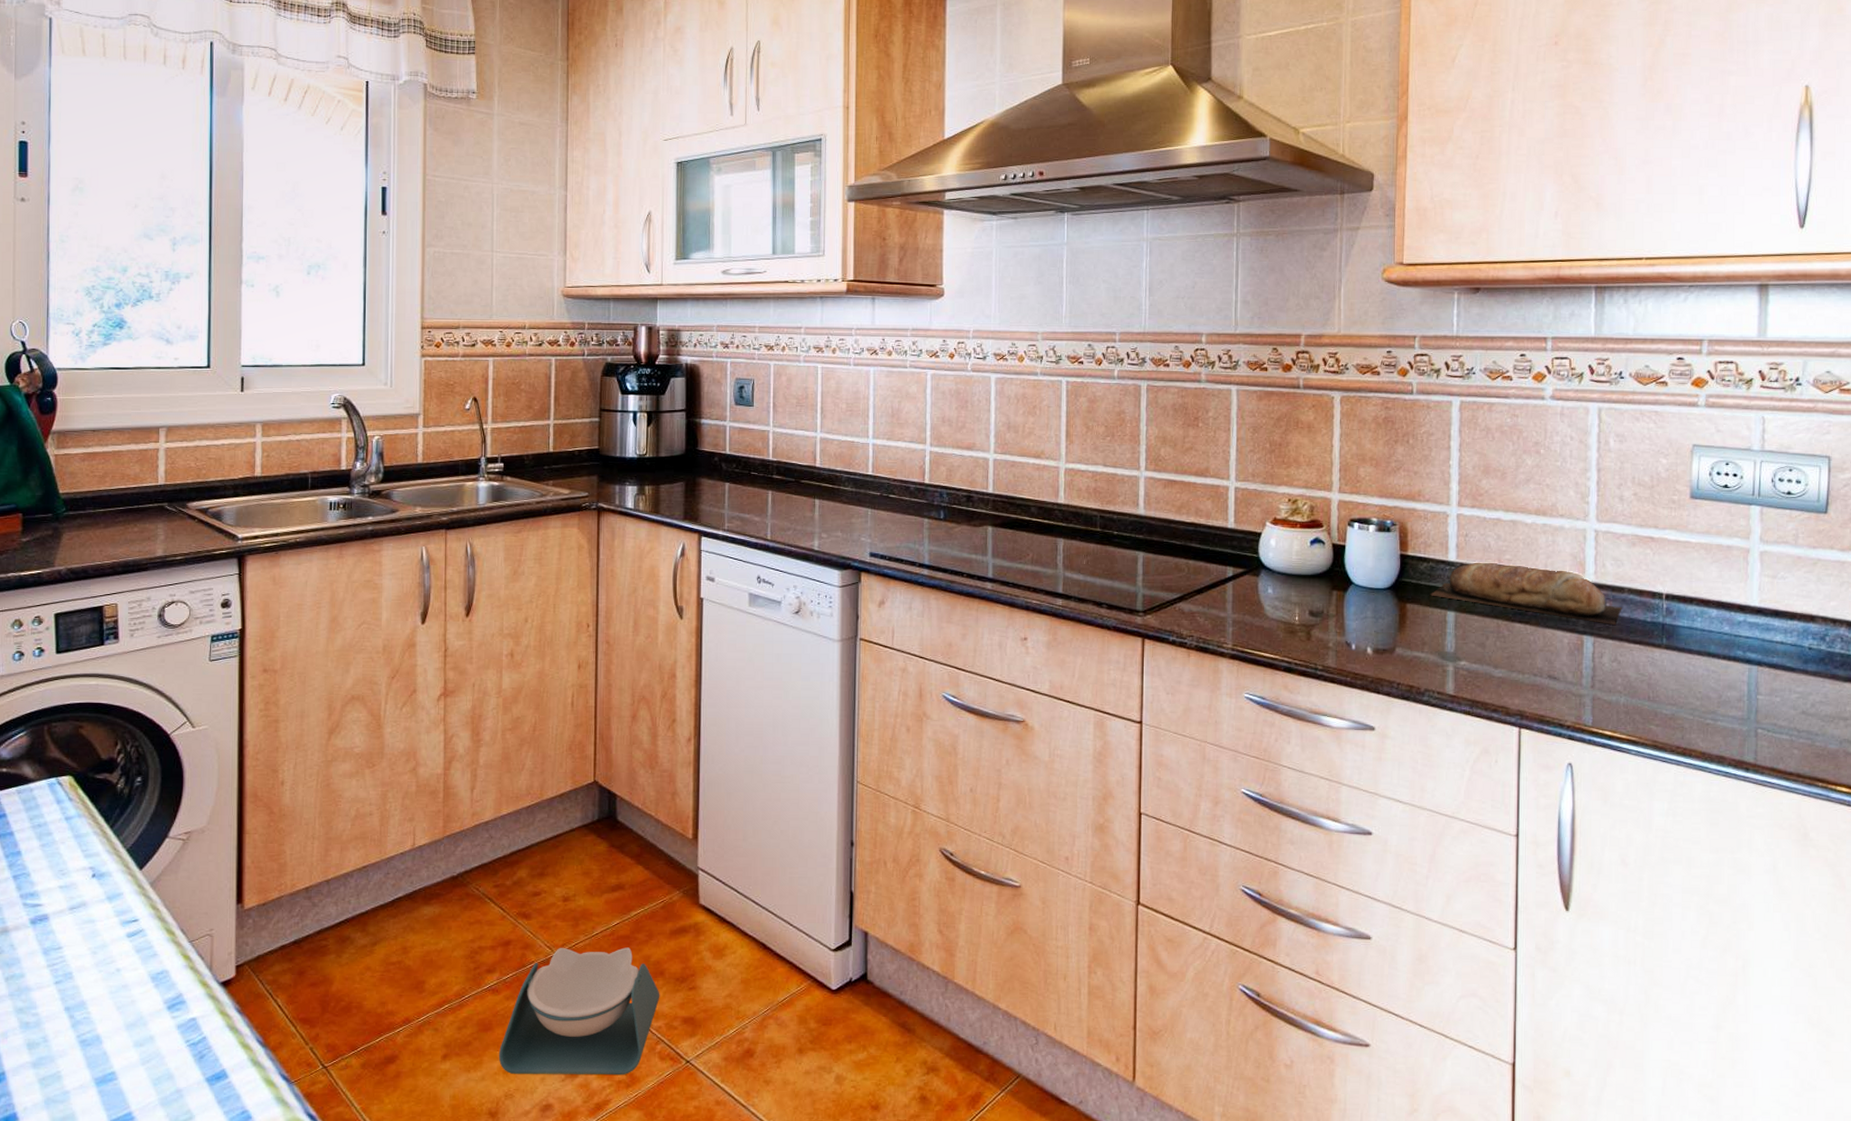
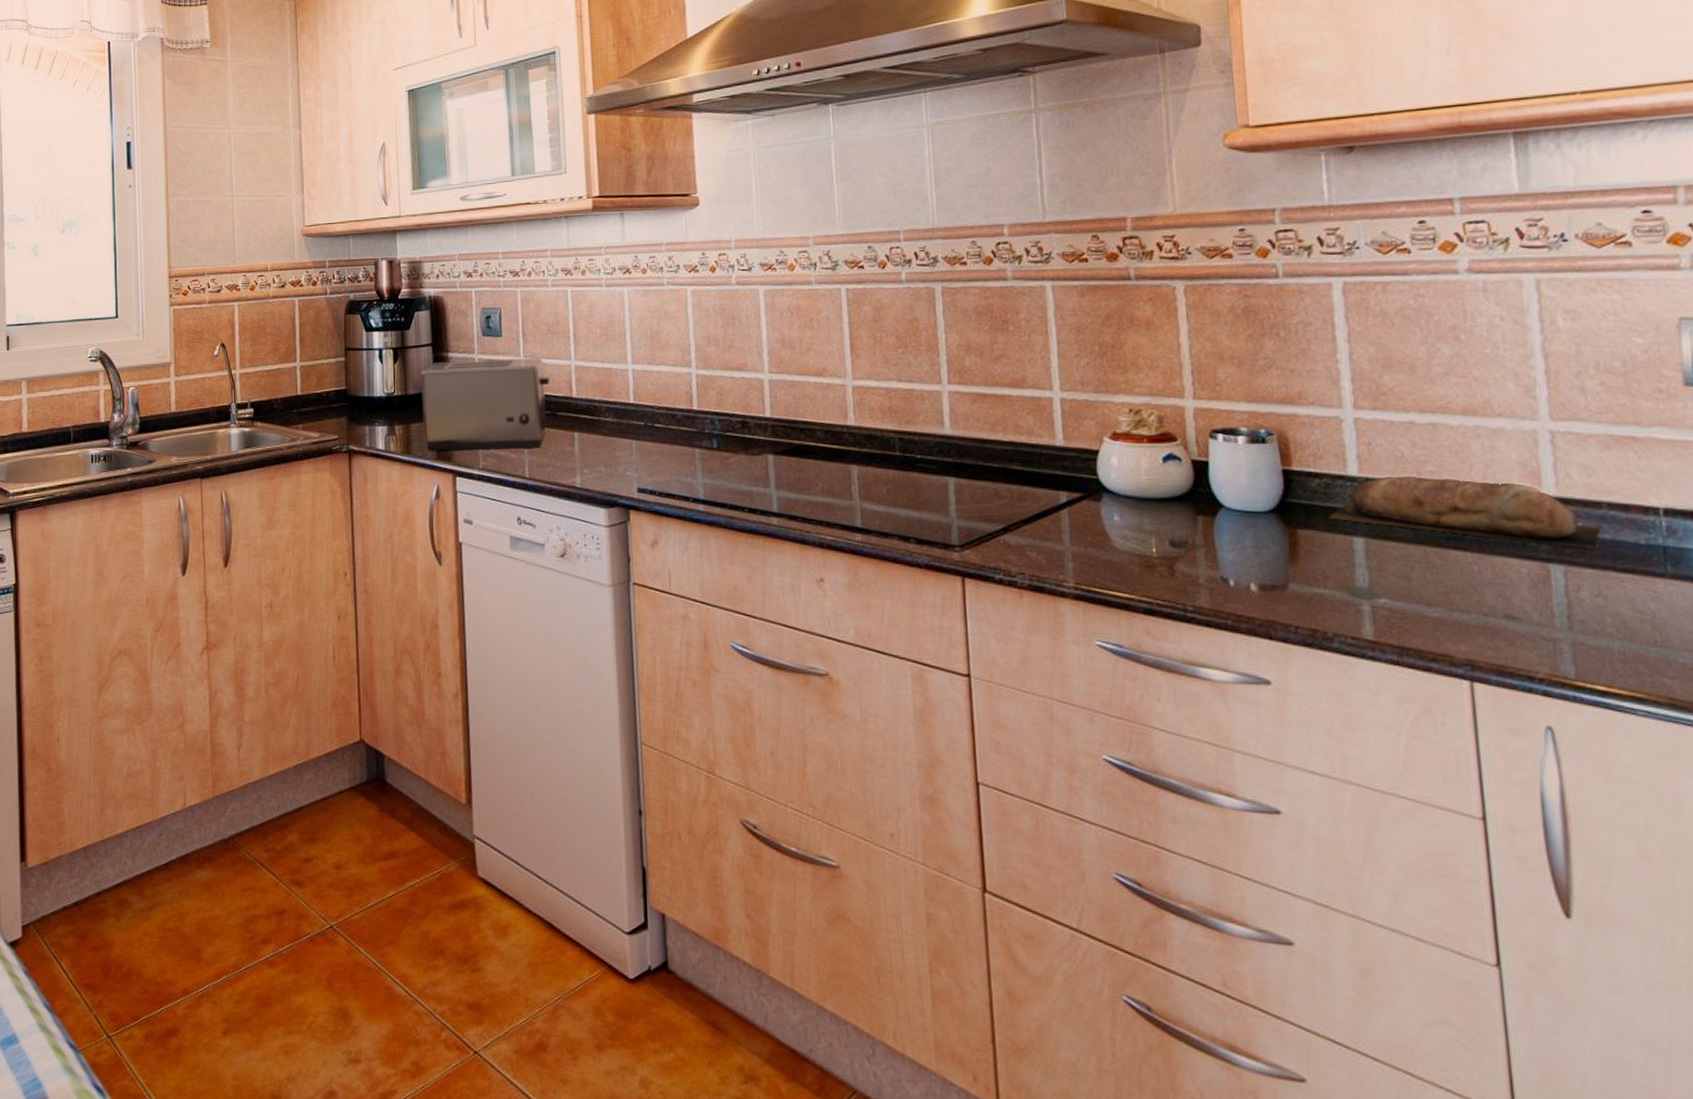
pet bowl: present [498,947,660,1076] -> none [278,920,442,1064]
toaster: none [672,427,796,513] -> present [421,357,550,452]

